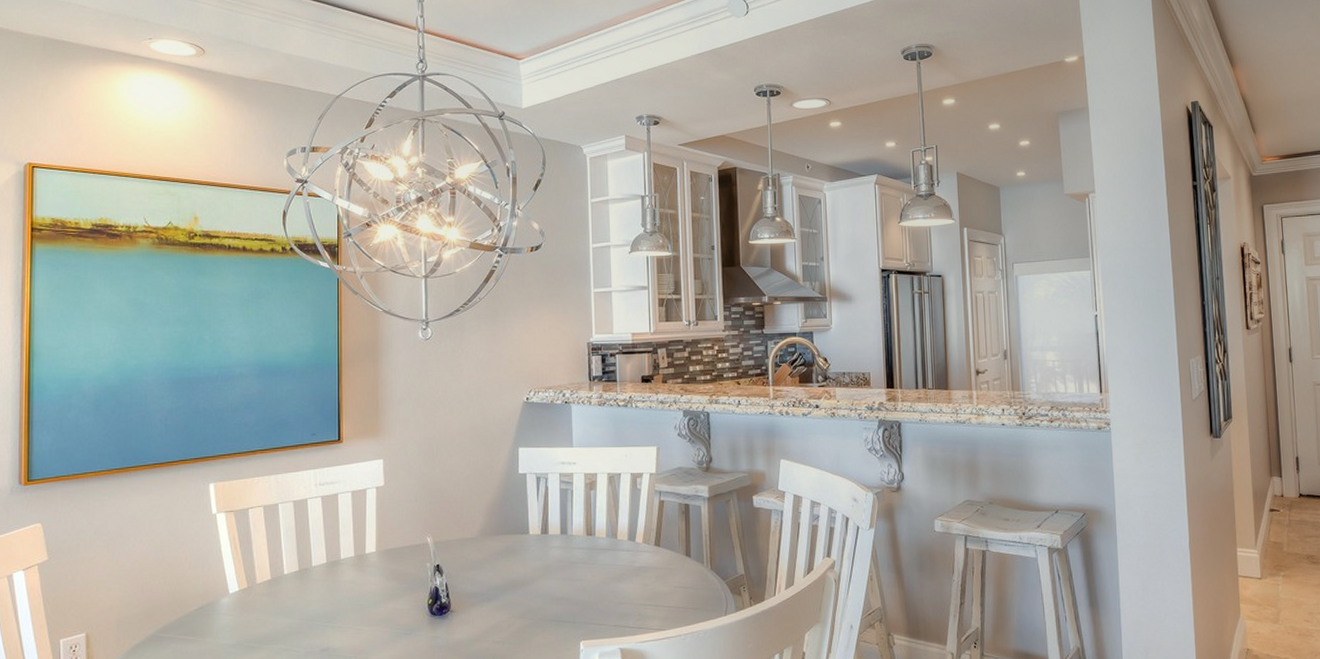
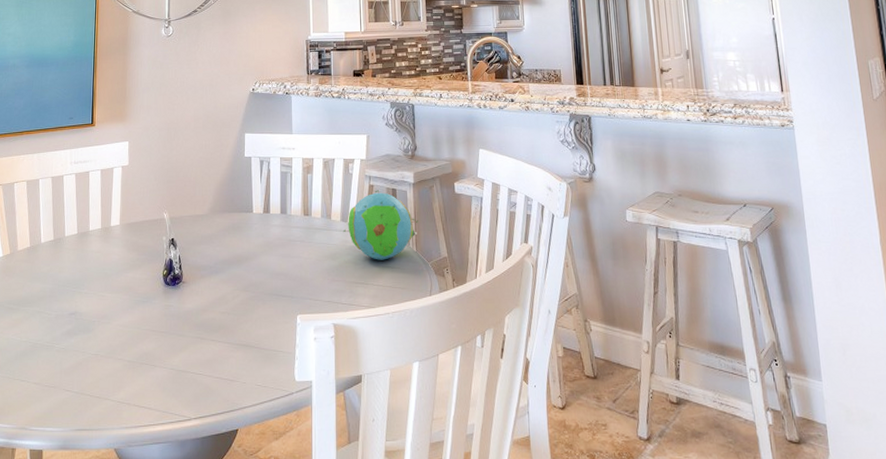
decorative ball: none [630,506,713,580] -> present [343,190,418,260]

